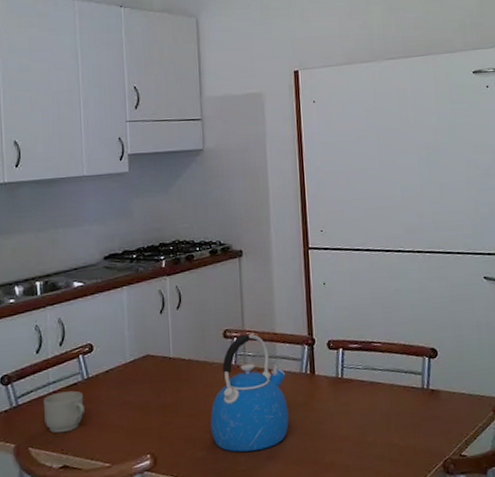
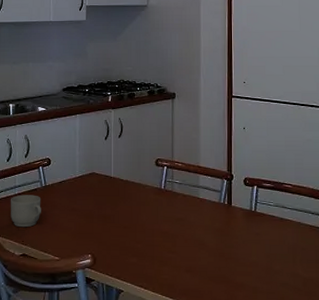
kettle: present [210,334,289,452] -> none [141,164,207,263]

